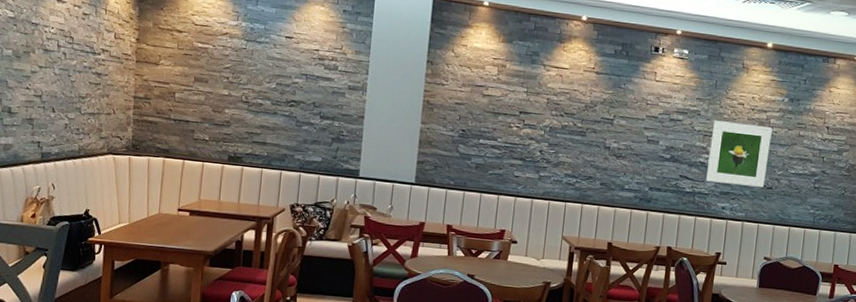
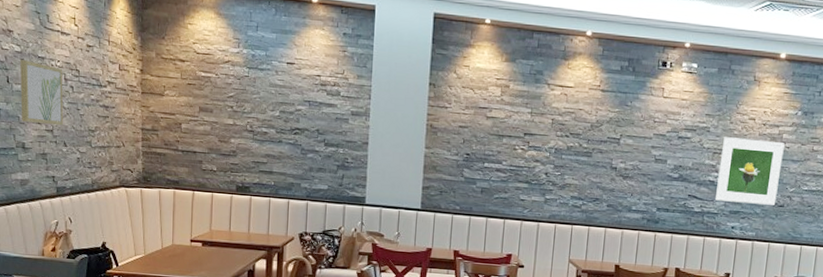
wall art: none [10,25,57,92] -> present [20,60,64,126]

